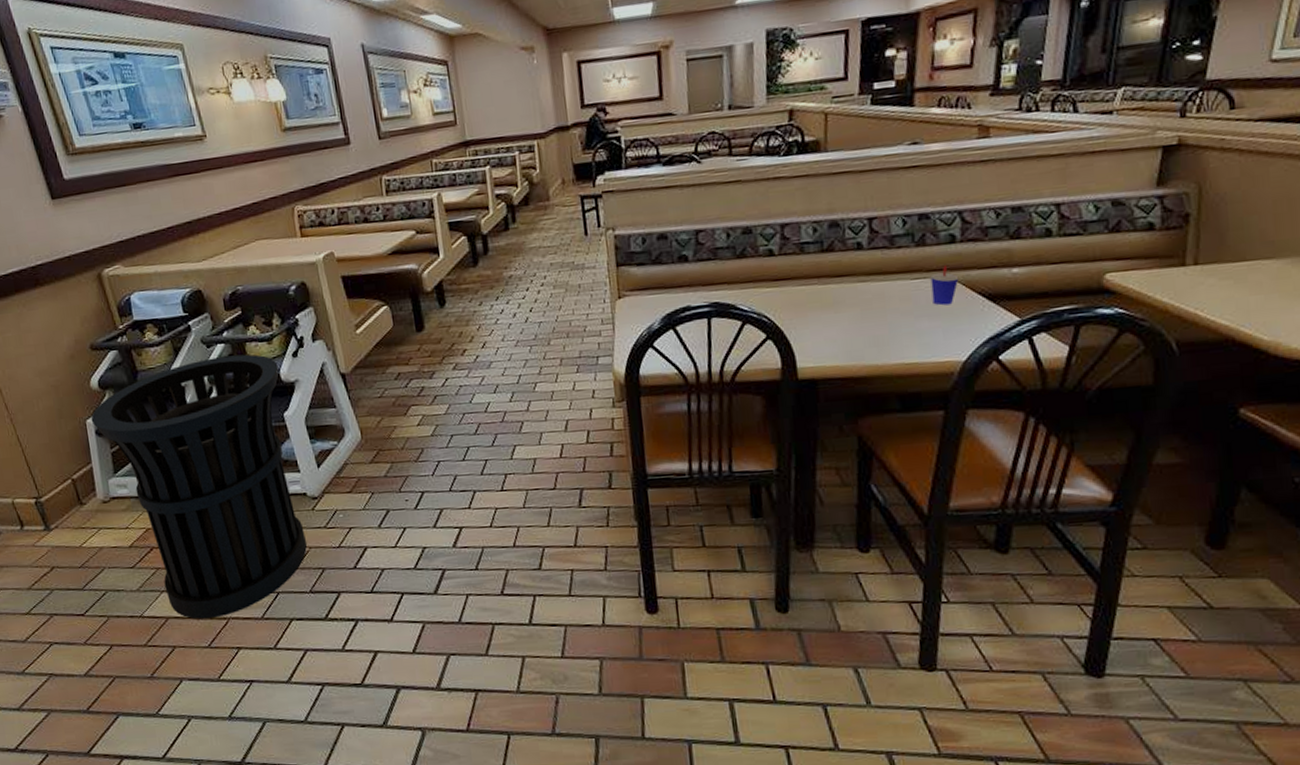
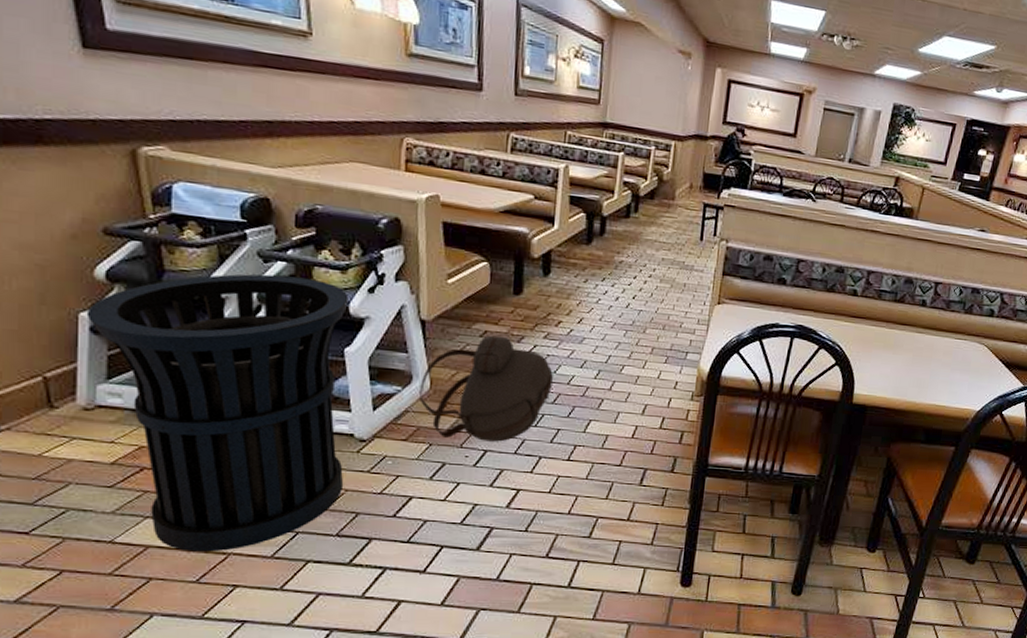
backpack: none [352,375,471,485] -> present [419,335,554,442]
beverage cup: present [930,265,959,306] -> none [966,333,989,365]

